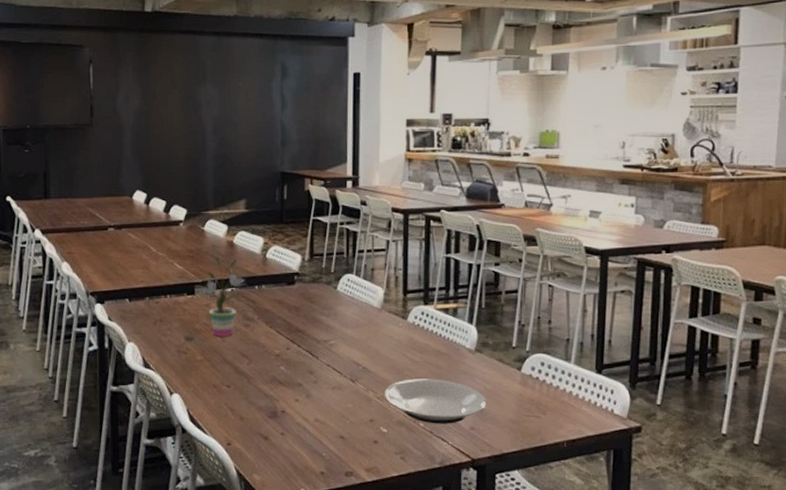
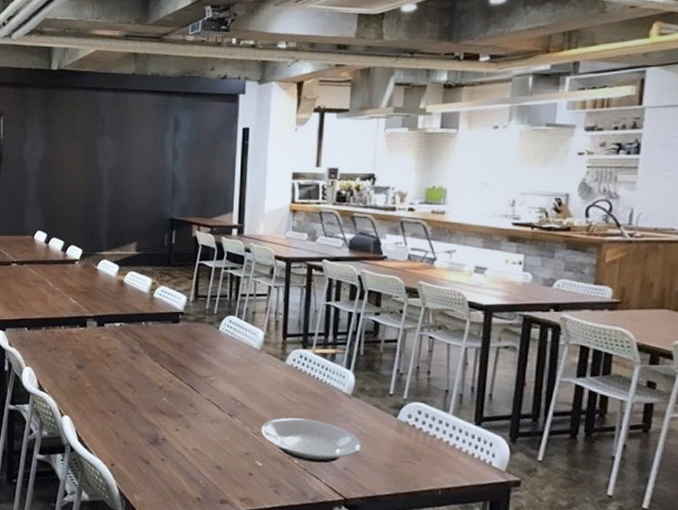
potted plant: present [197,257,248,338] -> none [89,294,135,368]

